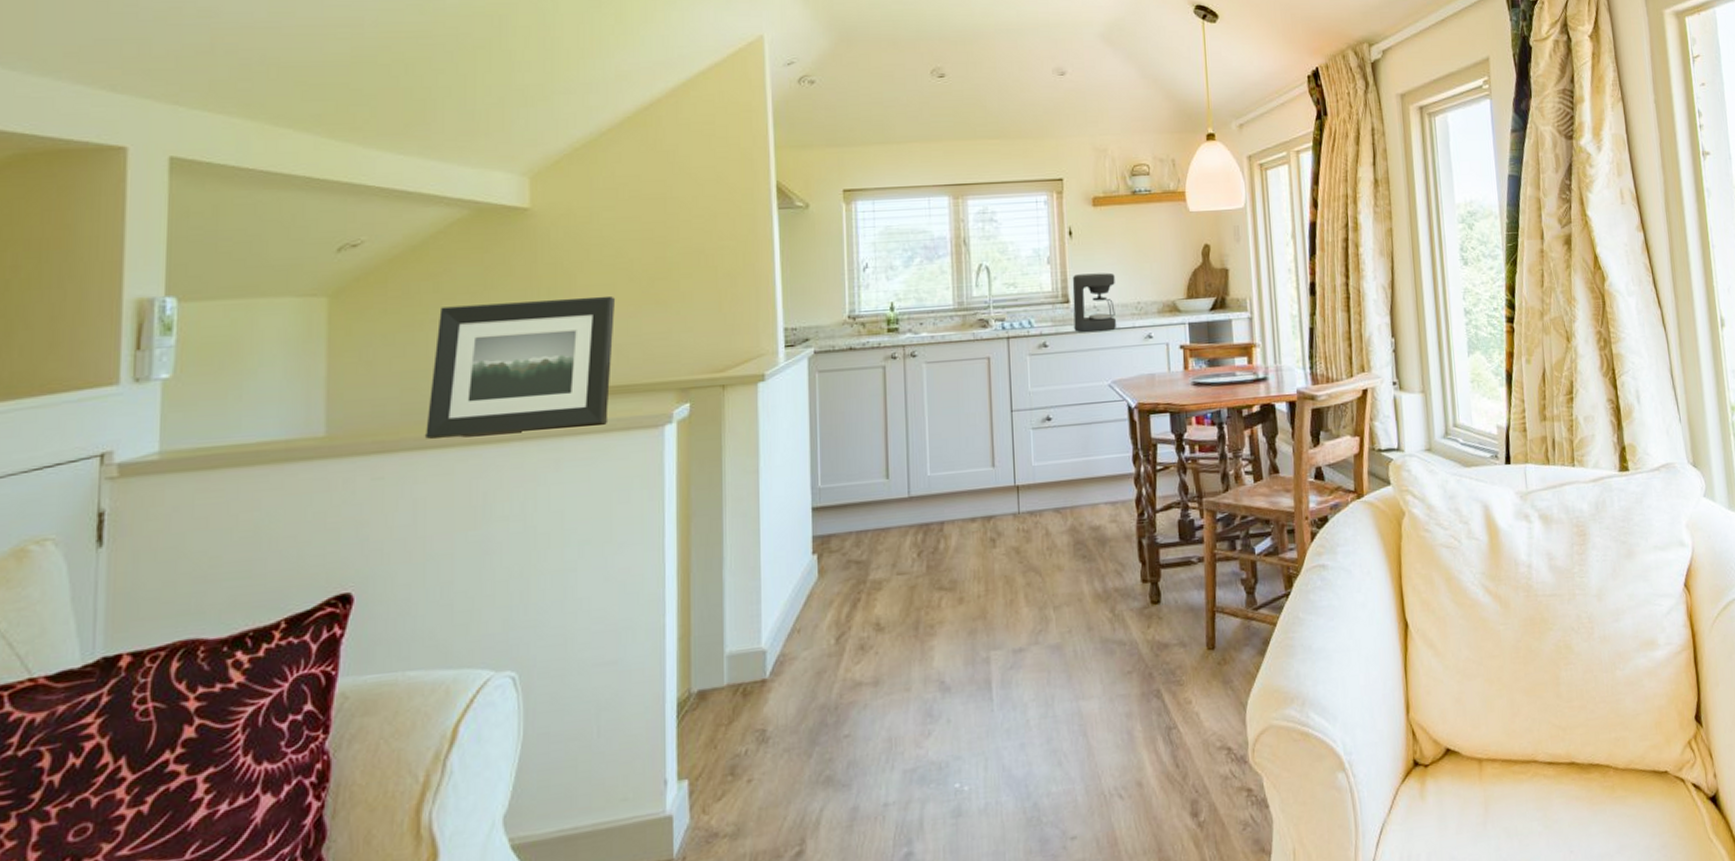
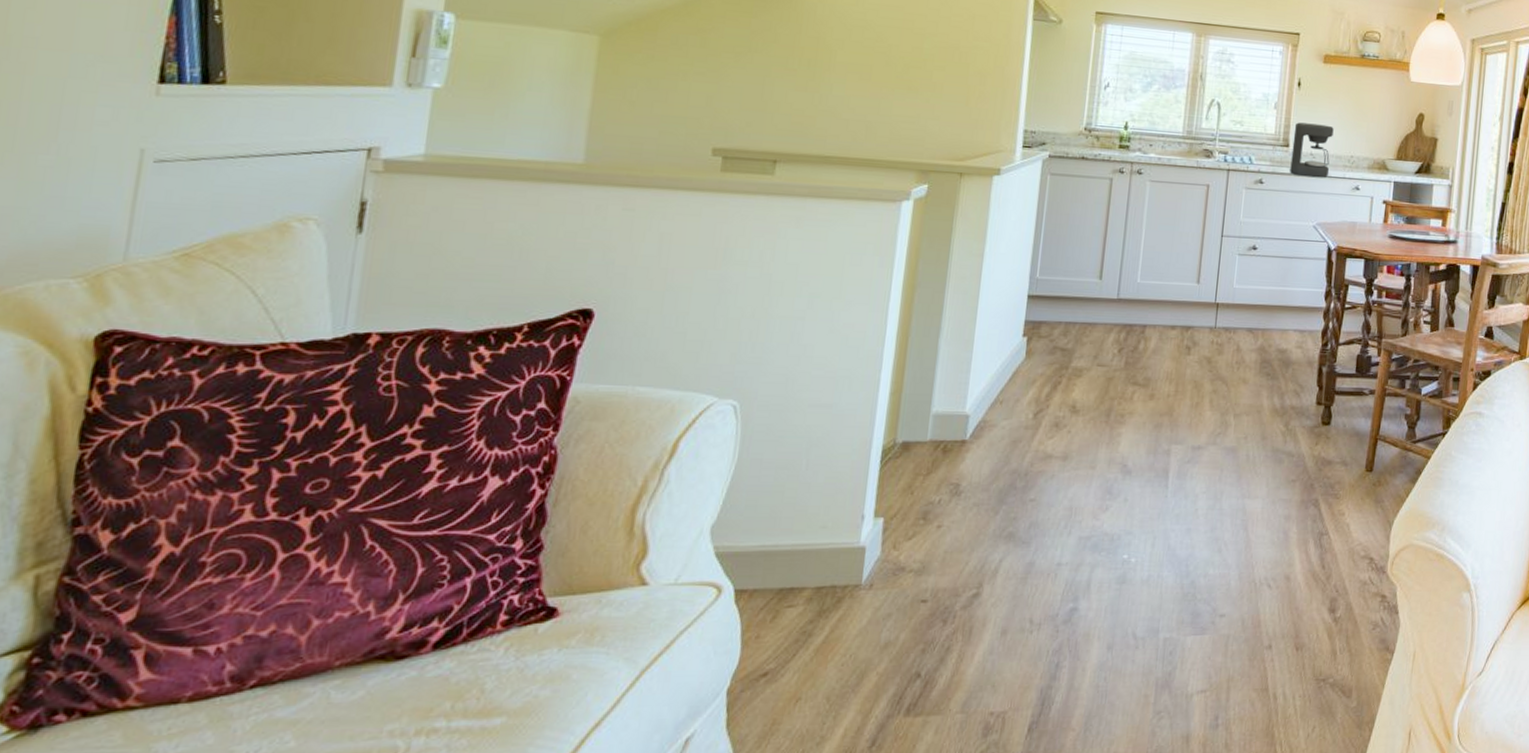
picture frame: present [426,295,616,439] -> none [678,62,871,192]

